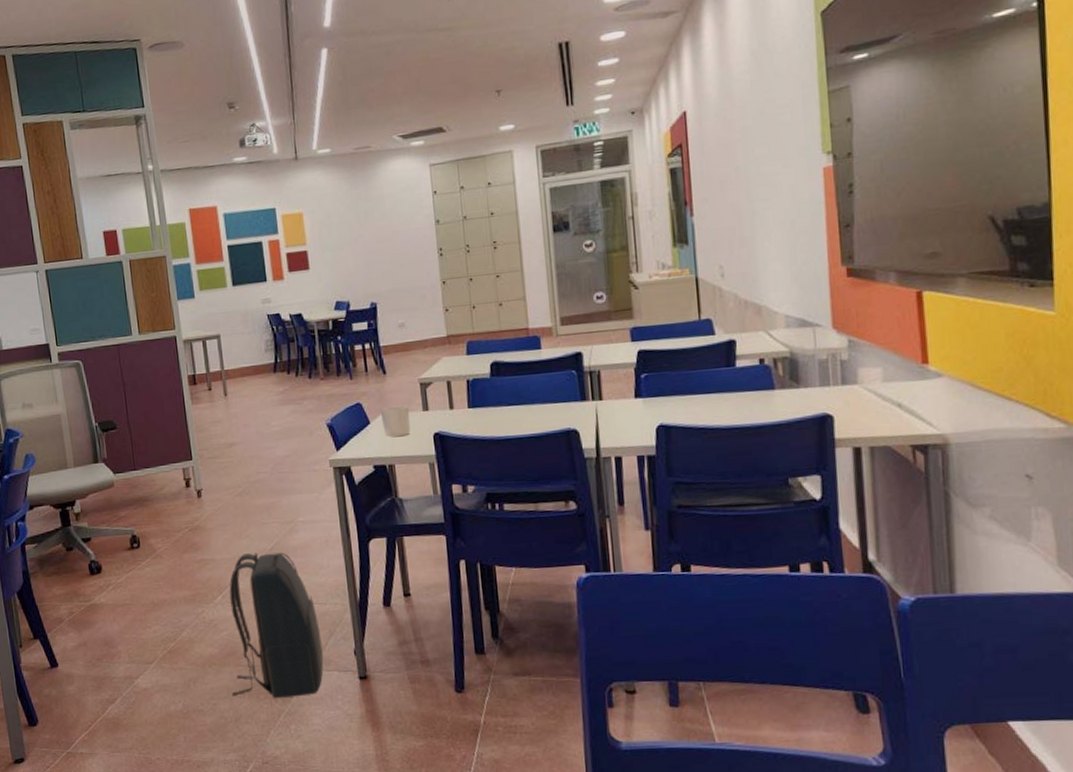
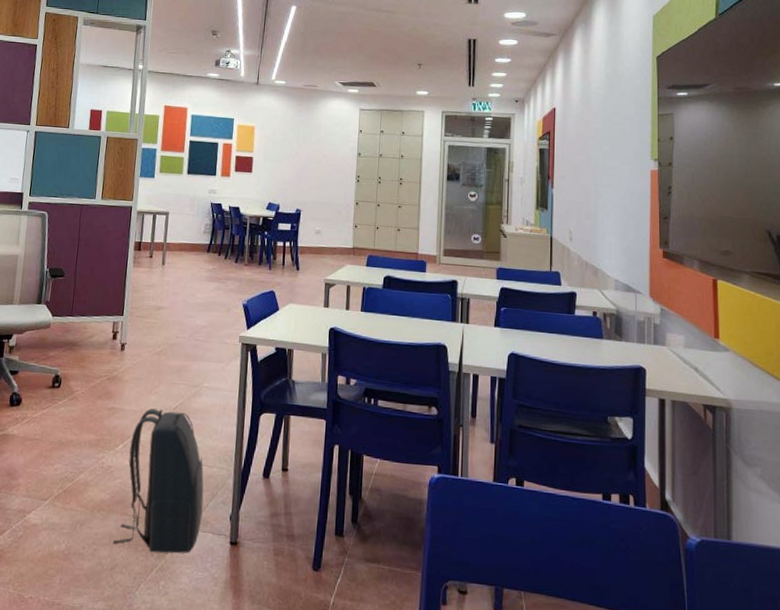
mug: present [380,405,411,438] -> none [289,298,313,326]

